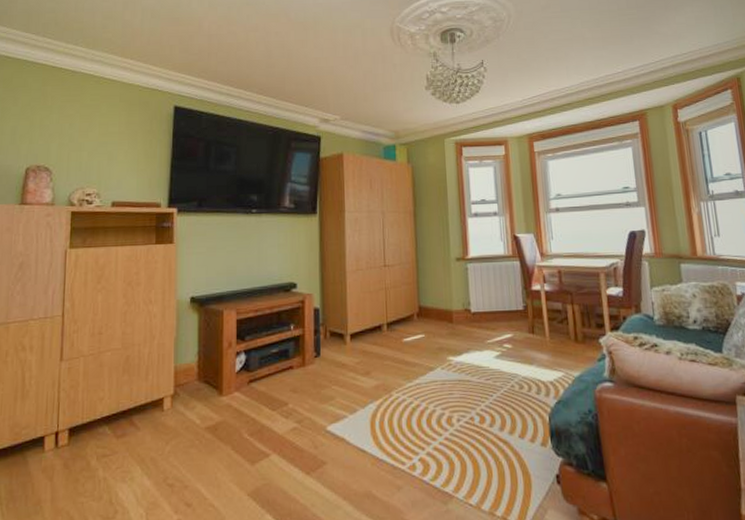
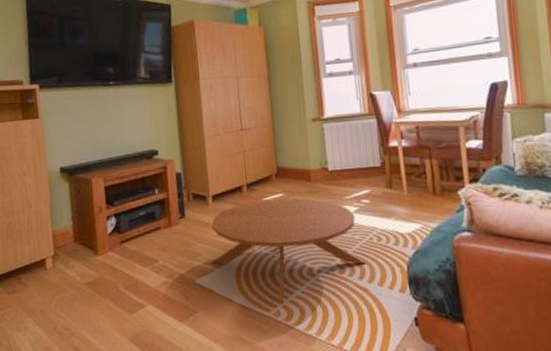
coffee table: none [346,339,507,457] -> present [212,197,366,304]

